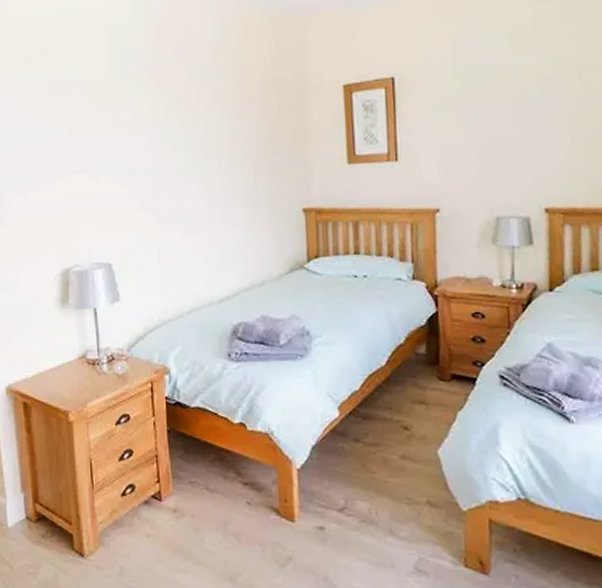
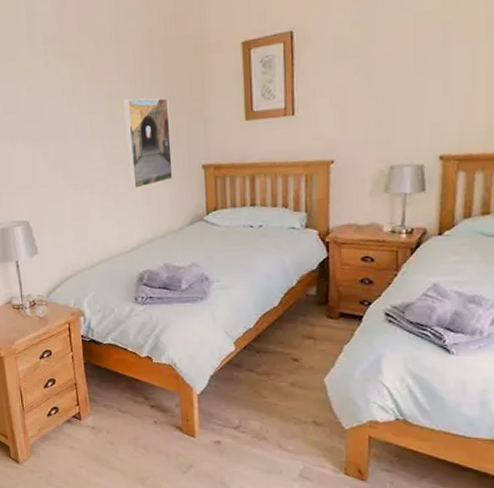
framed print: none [220,136,272,232] -> present [123,97,173,190]

